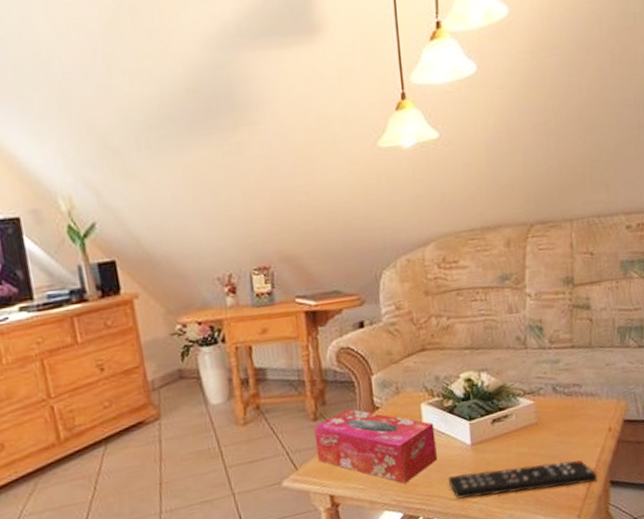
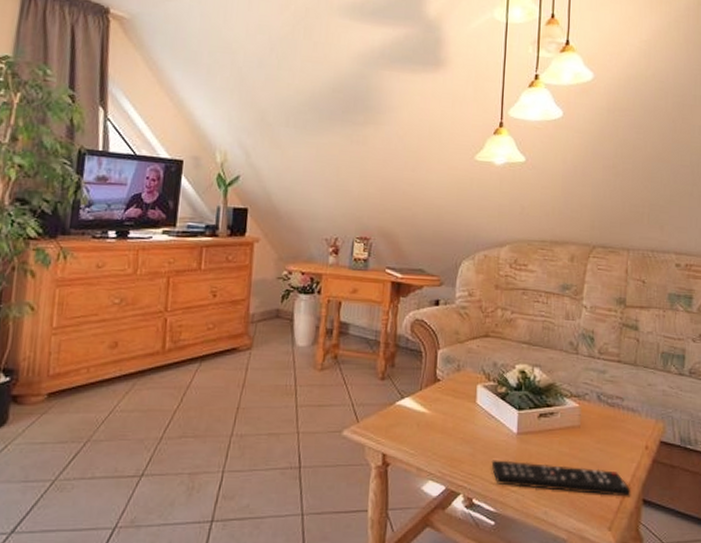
tissue box: present [313,409,437,484] -> none [378,376,486,457]

